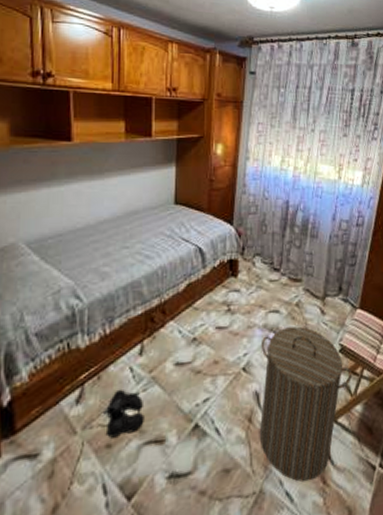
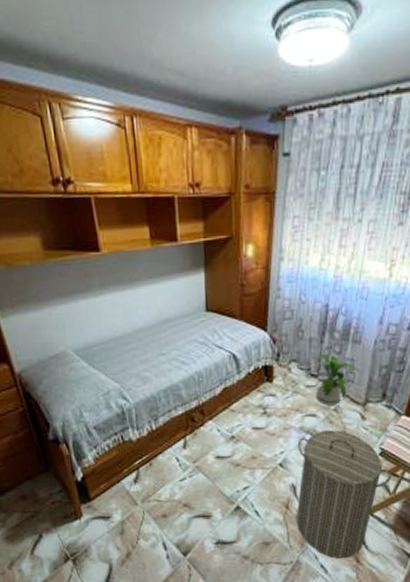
boots: present [102,389,144,438] -> none [156,474,192,511]
house plant: none [274,247,318,301] -> present [311,353,360,406]

